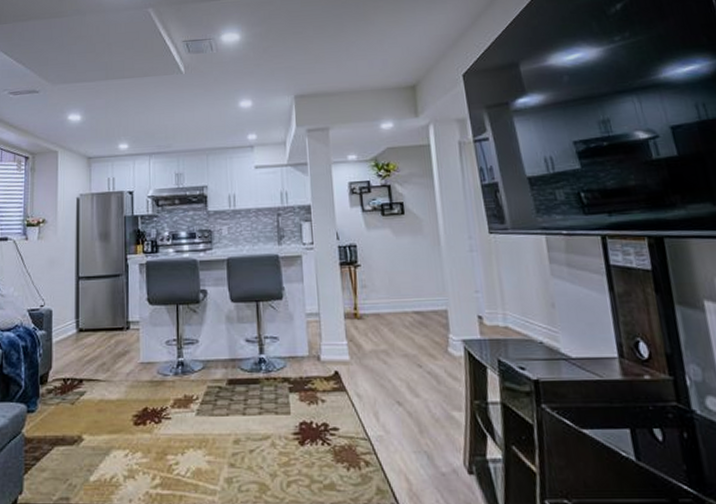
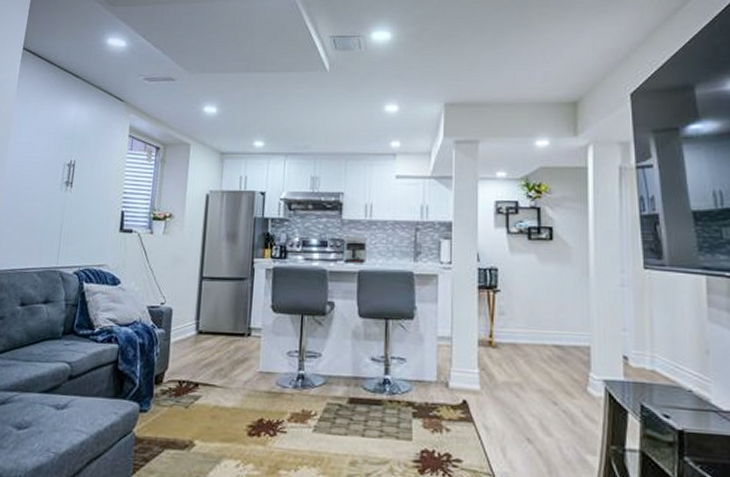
coffee maker: none [211,226,234,252] -> present [343,236,367,264]

